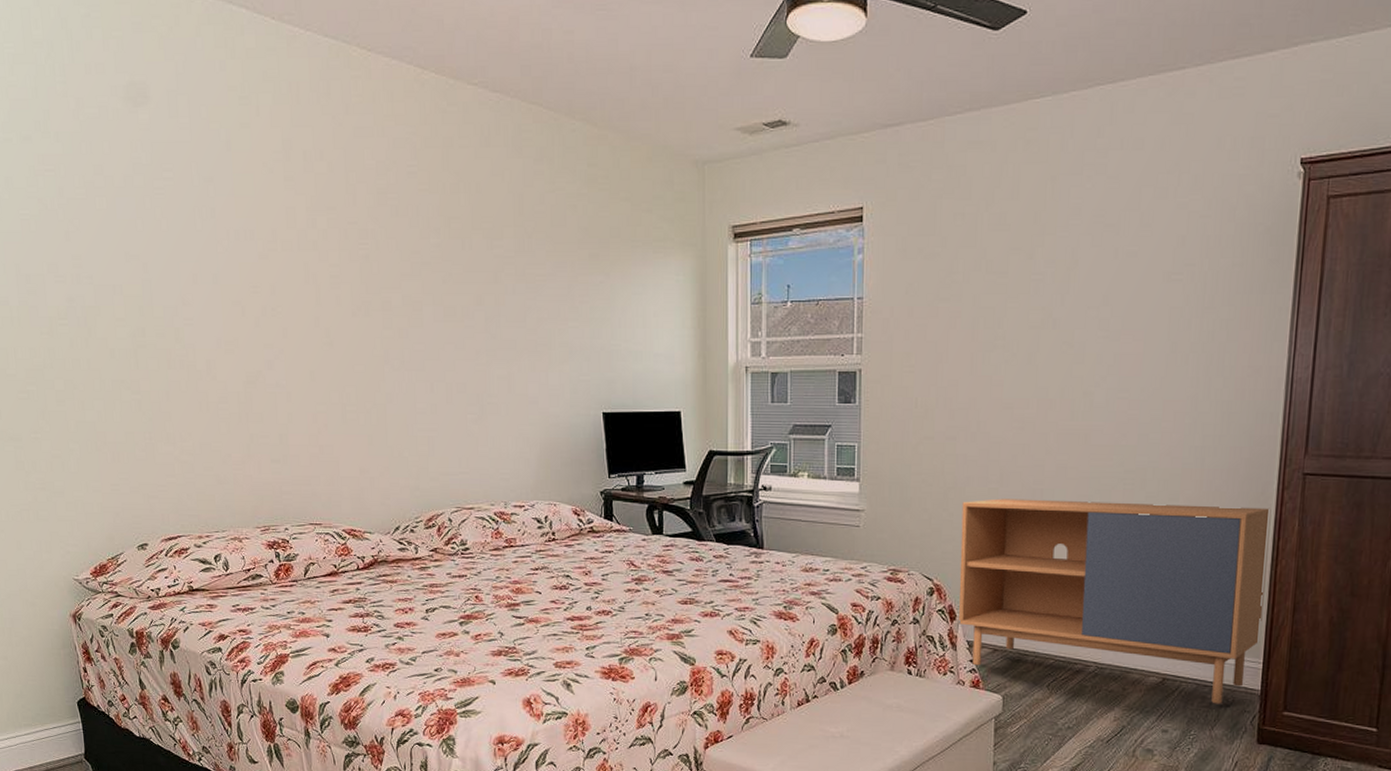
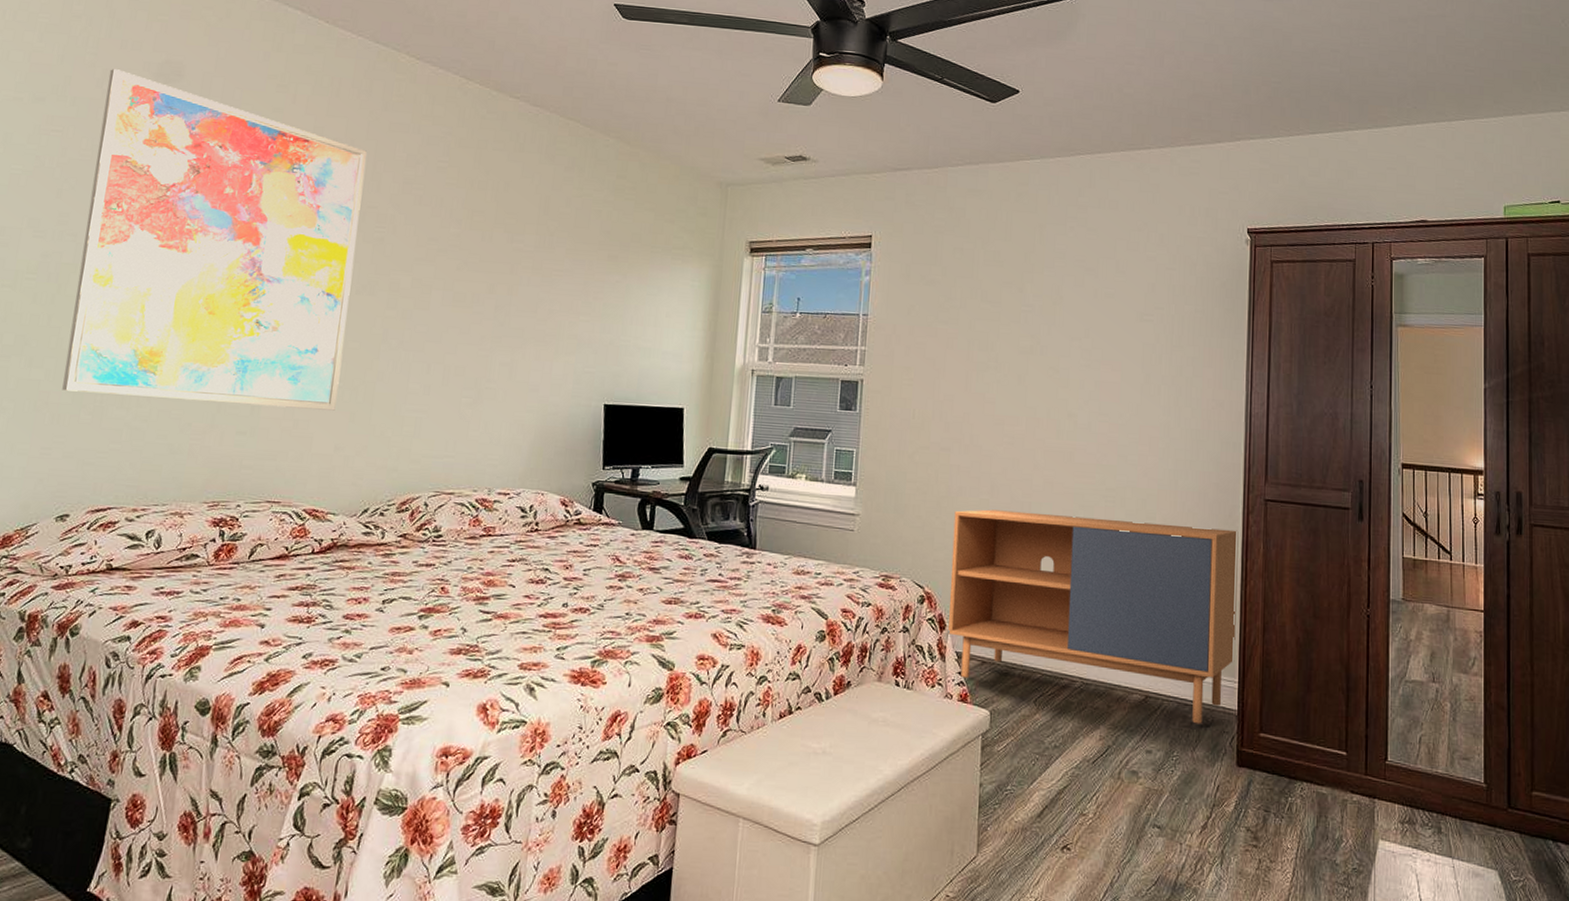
wall art: none [81,96,354,435] -> present [62,68,367,411]

